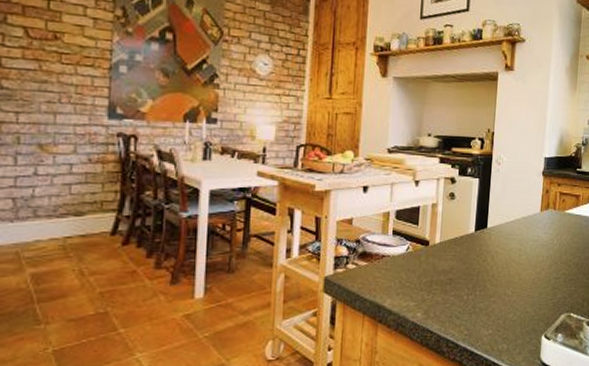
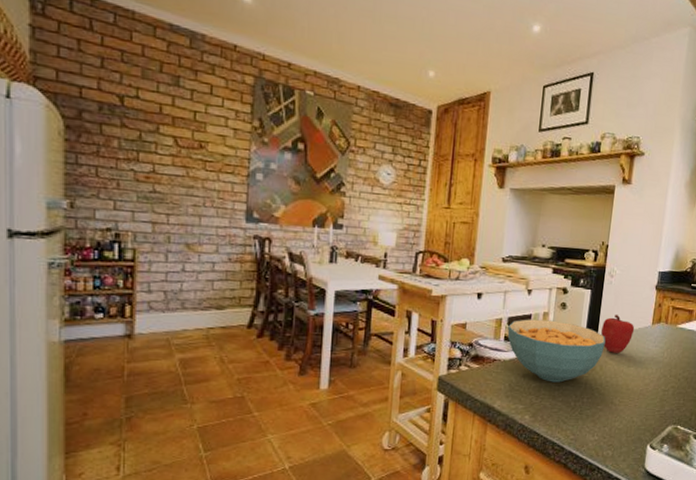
cereal bowl: none [396,211,496,276] -> present [507,319,606,383]
apple: none [490,202,524,242] -> present [600,314,635,353]

